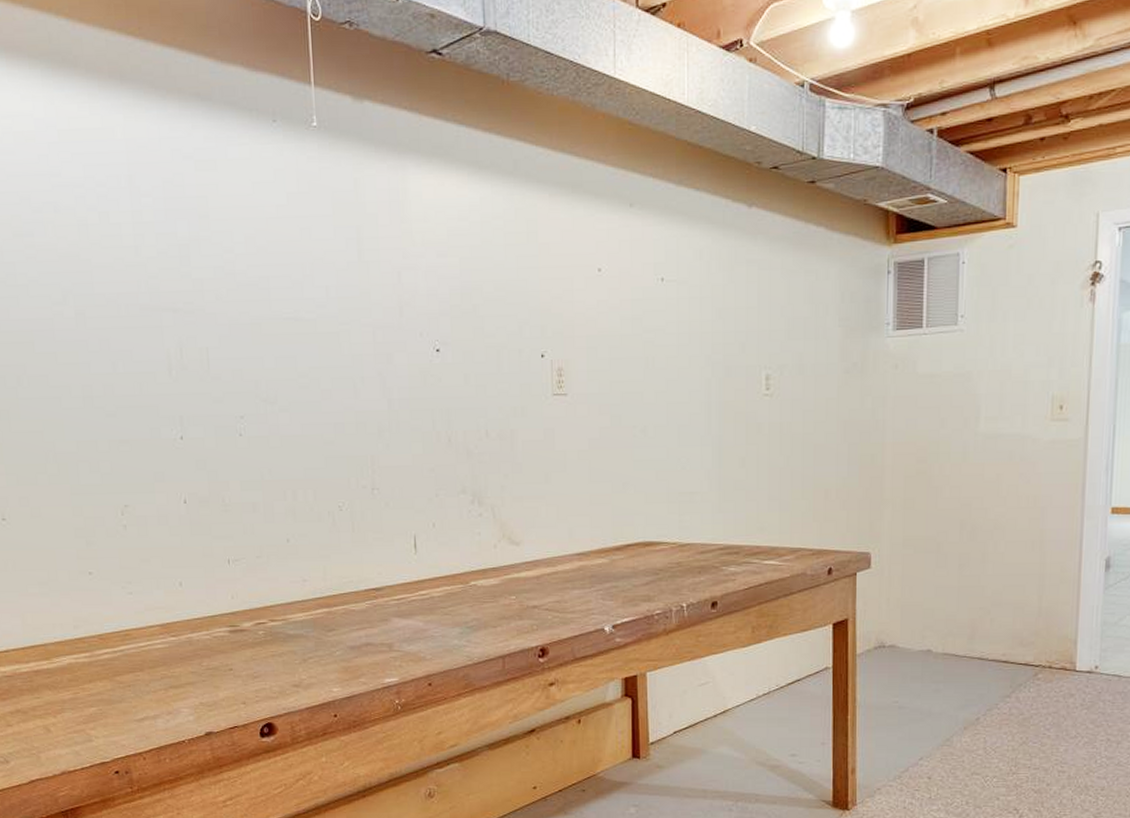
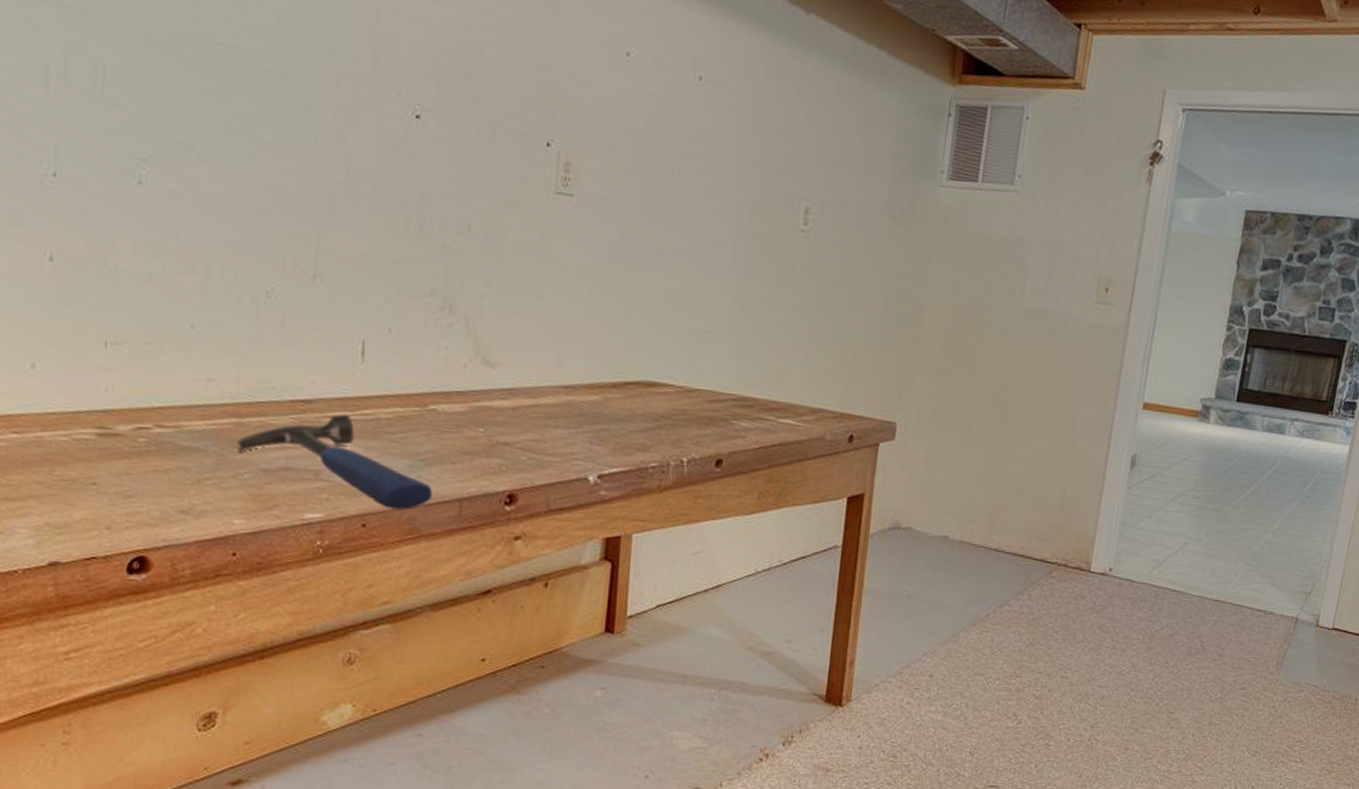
claw hammer: none [328,596,480,669] -> present [236,414,432,510]

